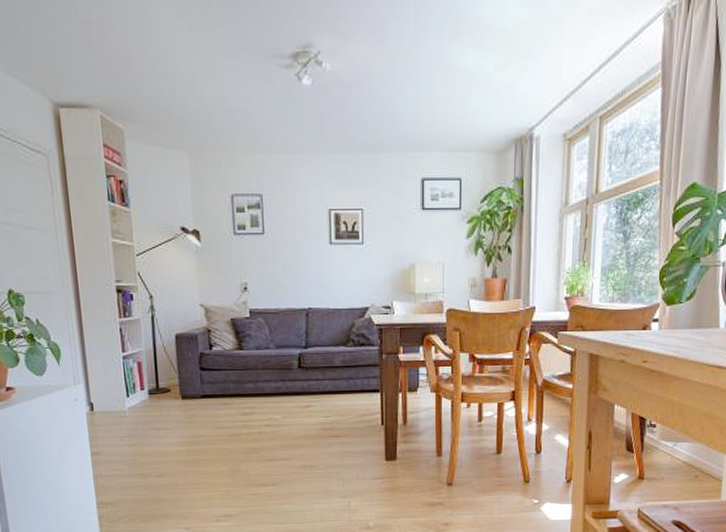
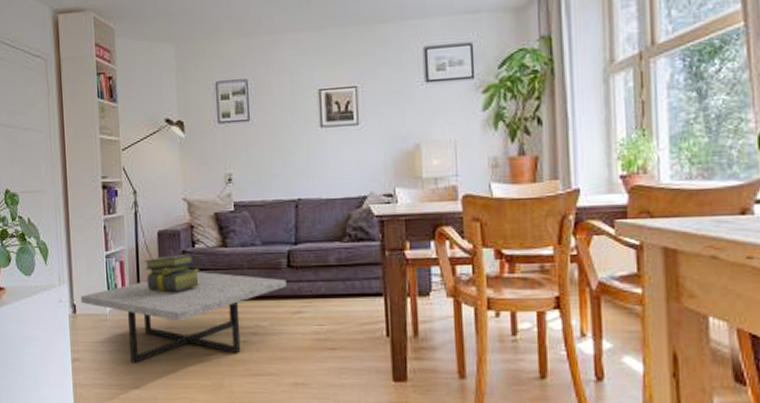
coffee table: none [97,372,297,455] -> present [80,272,286,363]
stack of books: none [162,355,218,391] -> present [144,253,201,293]

